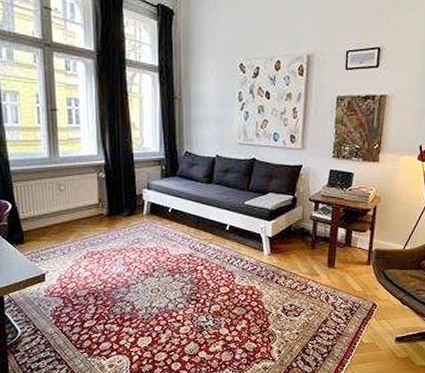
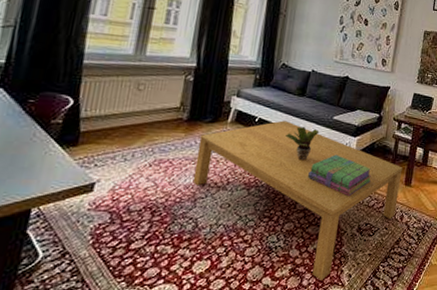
coffee table: none [121,209,324,355] -> present [192,120,403,280]
potted plant: none [200,214,232,247] -> present [285,127,320,161]
stack of books: none [227,240,291,280] -> present [308,154,371,197]

